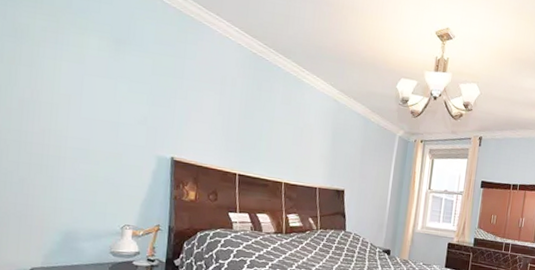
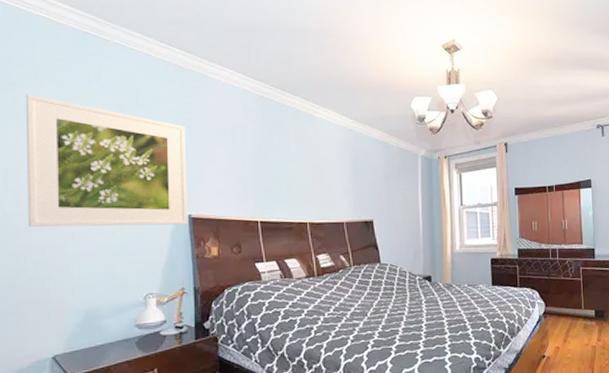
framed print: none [17,13,178,166] -> present [25,93,189,227]

